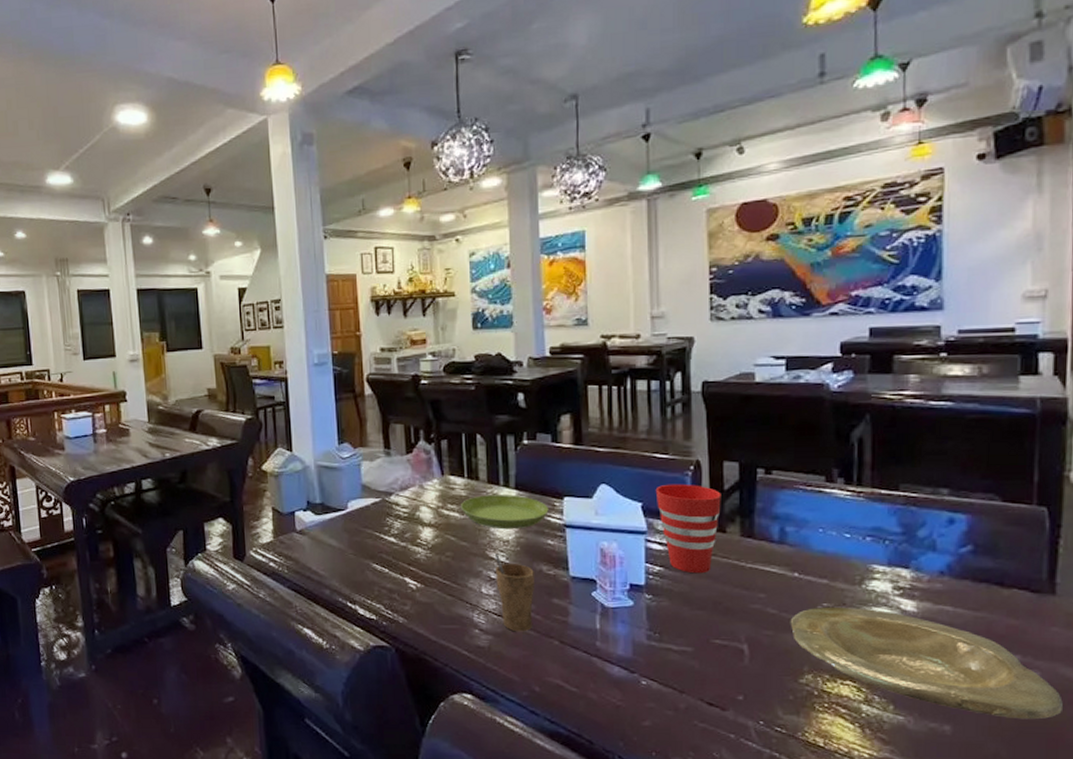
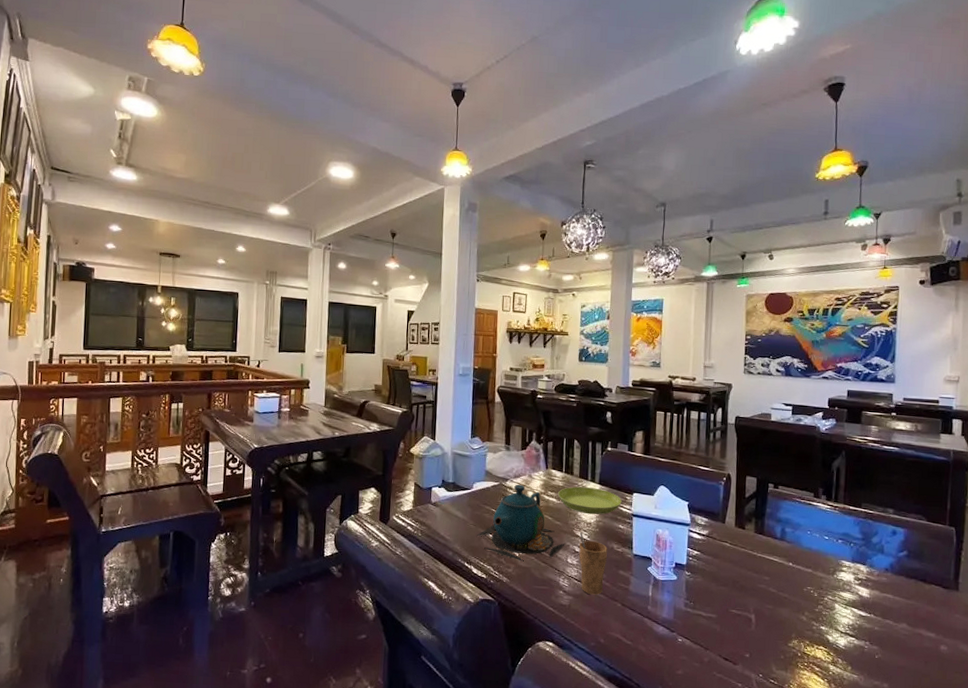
teapot: none [358,499,476,596] -> present [476,485,565,561]
cup: present [655,483,721,574] -> none [698,489,744,559]
plate: present [790,608,1064,720] -> none [784,590,962,682]

